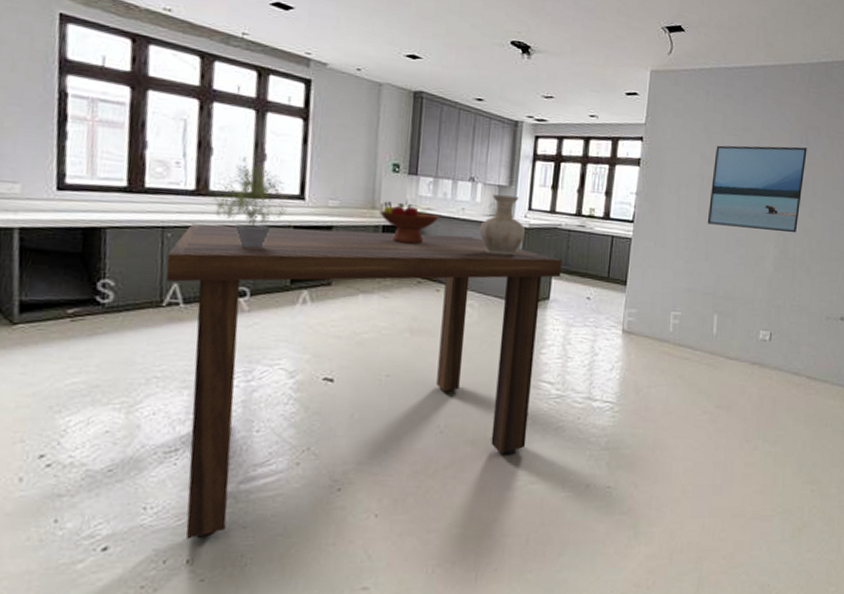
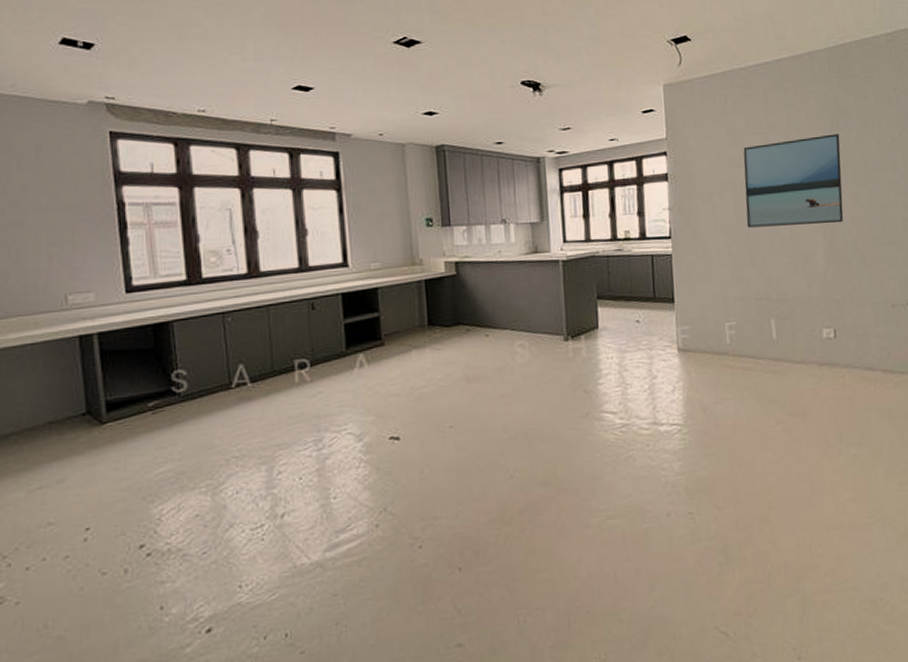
dining table: present [166,224,562,540] -> none [230,277,607,613]
potted plant: present [207,156,289,248] -> none [258,235,334,321]
fruit bowl: present [379,201,440,244] -> none [420,254,478,295]
vase: present [479,194,525,256] -> none [518,231,564,292]

